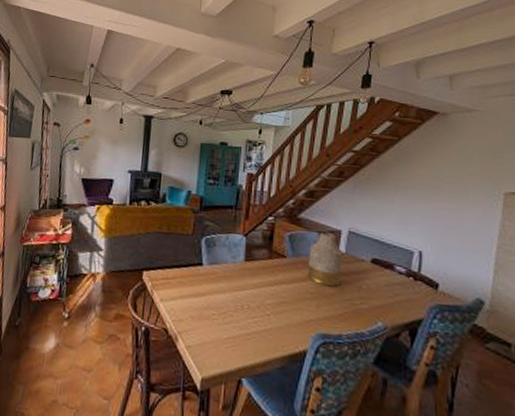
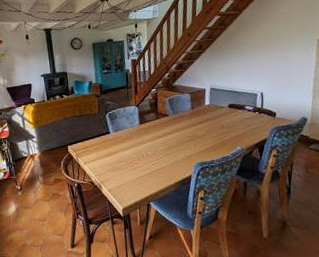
vase: present [307,231,344,287] -> none [184,92,209,130]

